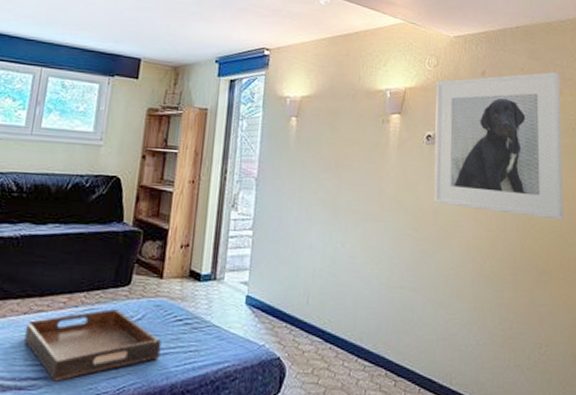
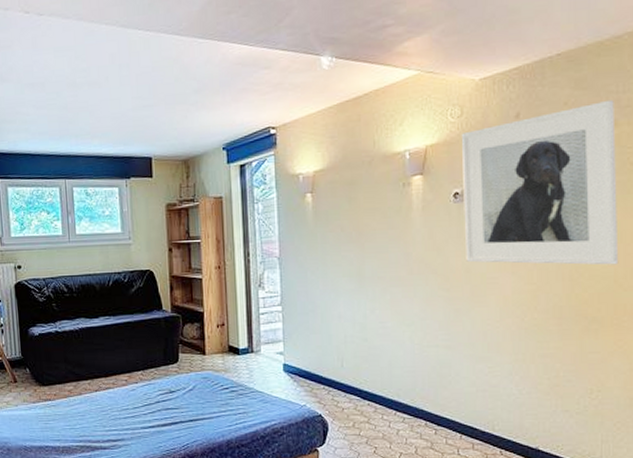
serving tray: present [23,309,162,382] -> none [99,383,214,442]

